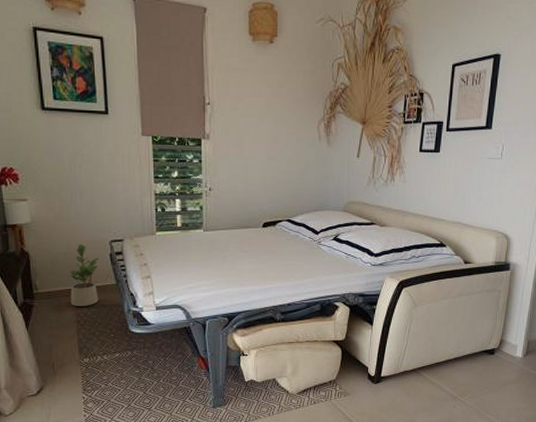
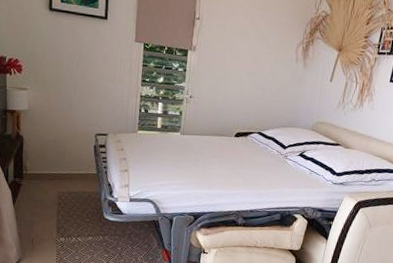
potted plant: present [70,244,100,306] -> none [55,134,85,191]

